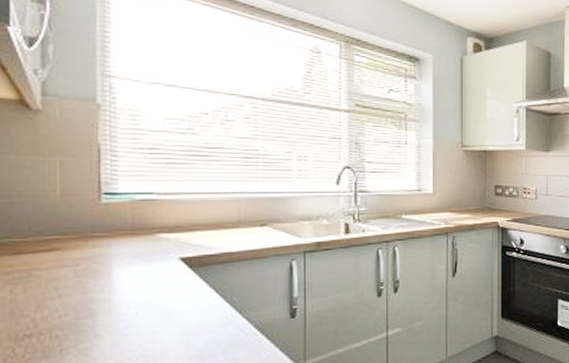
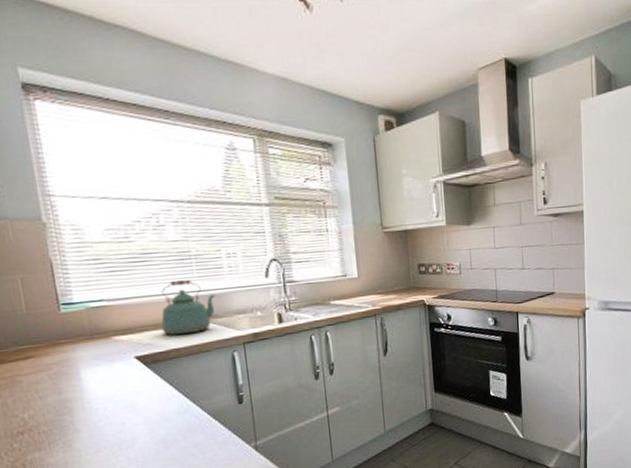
kettle: none [214,180,279,238] -> present [161,280,215,336]

